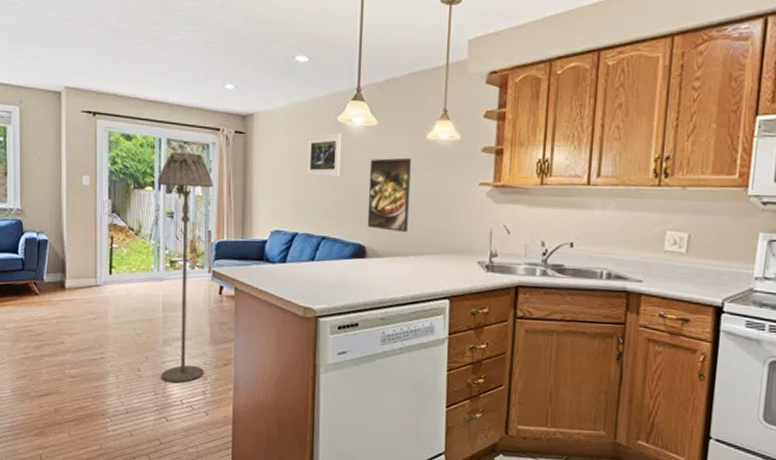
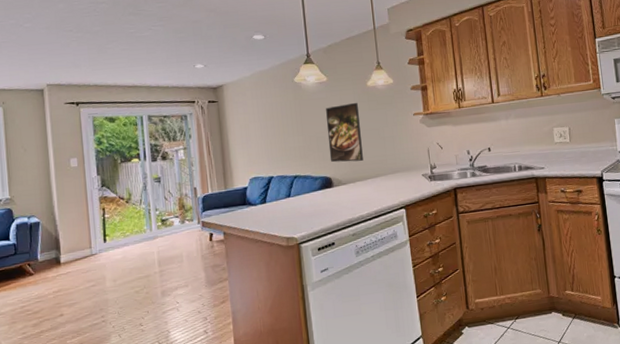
floor lamp: present [157,152,213,383] -> none [142,124,203,330]
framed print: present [306,133,342,177] -> none [271,91,303,129]

